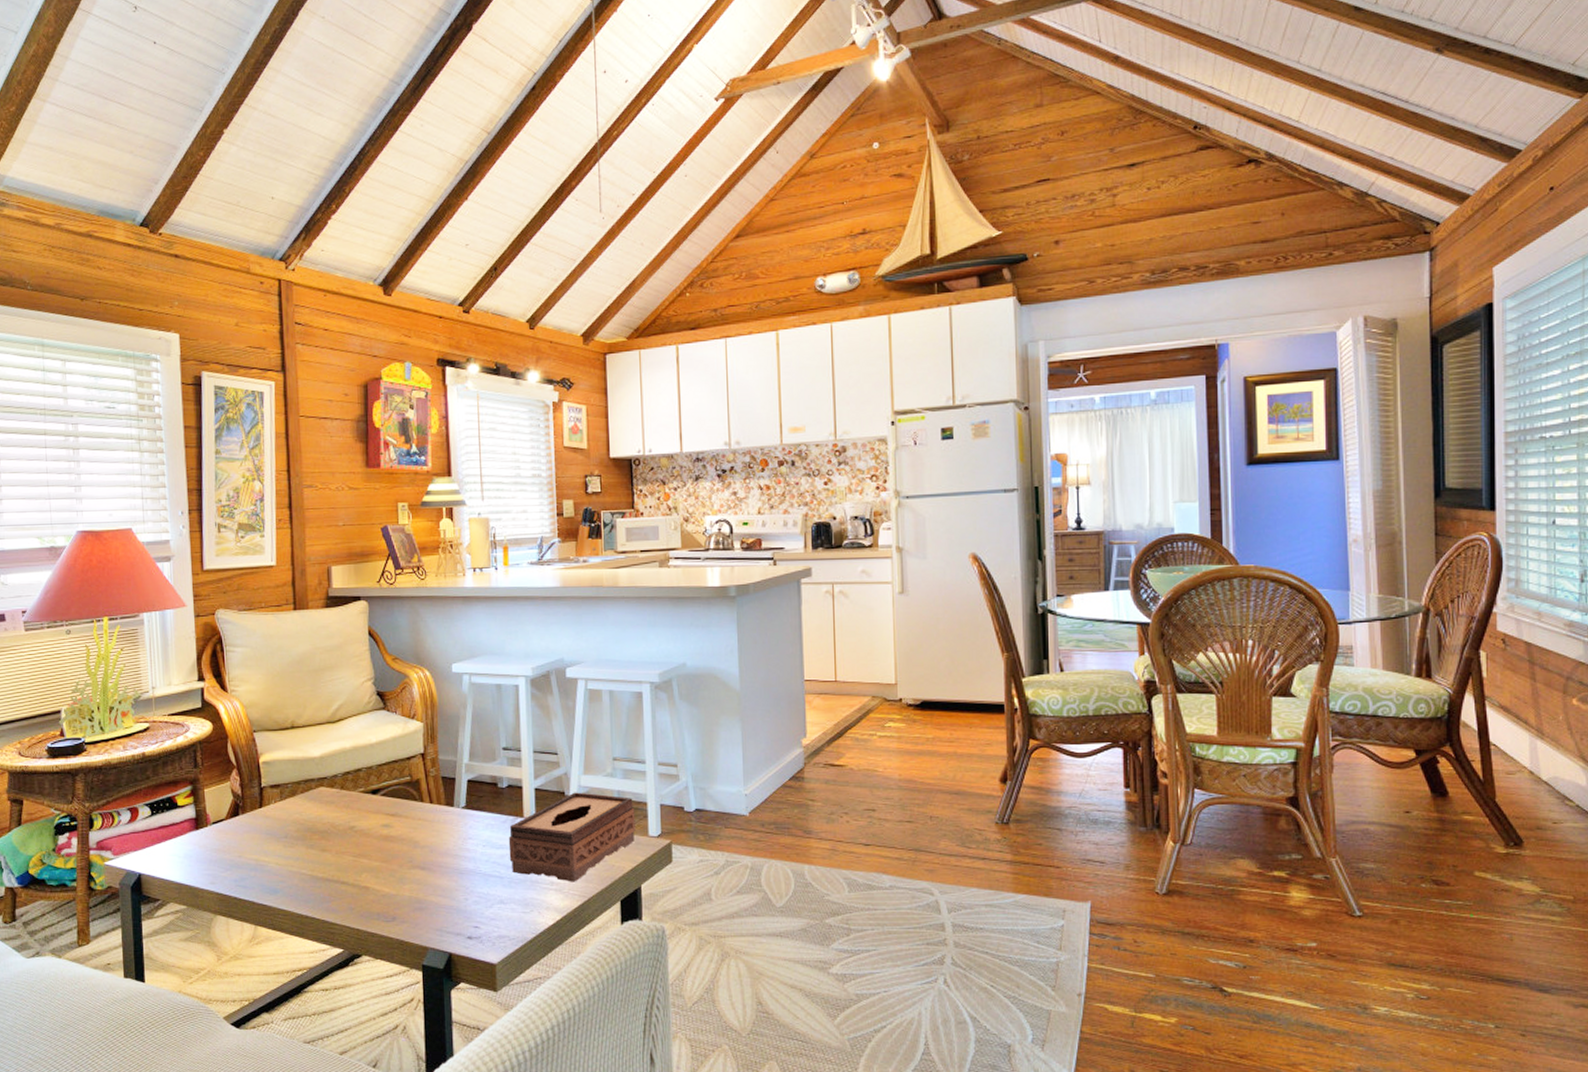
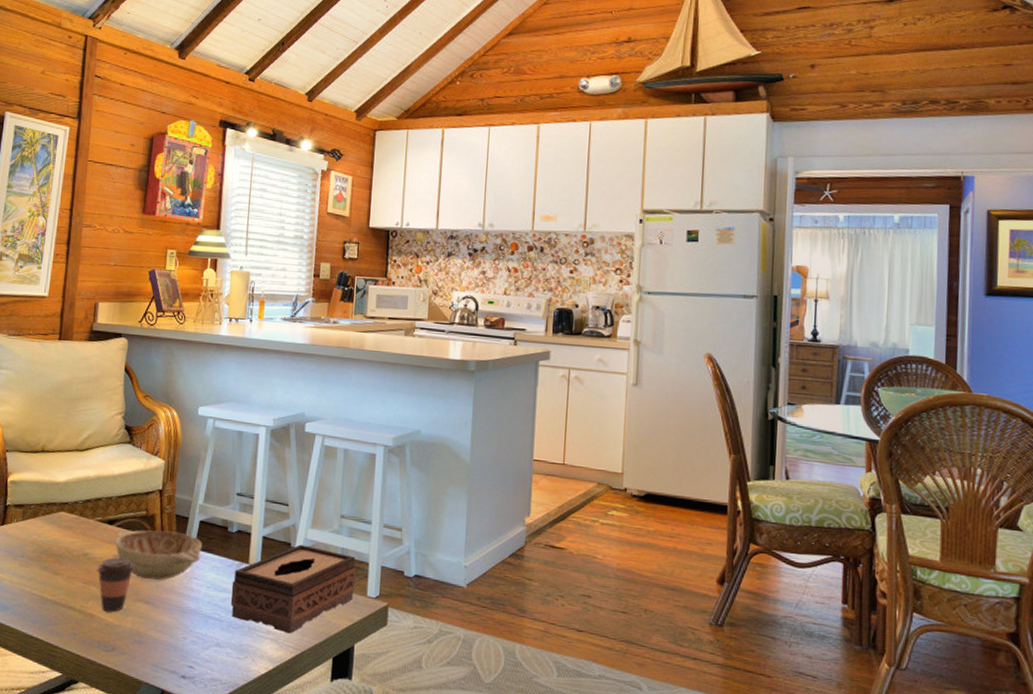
coffee cup: none [366,826,405,883] -> present [97,557,134,612]
decorative bowl: none [381,794,473,846] -> present [115,530,202,580]

